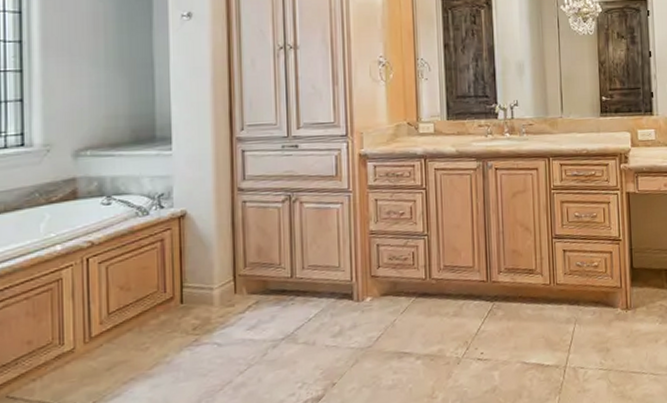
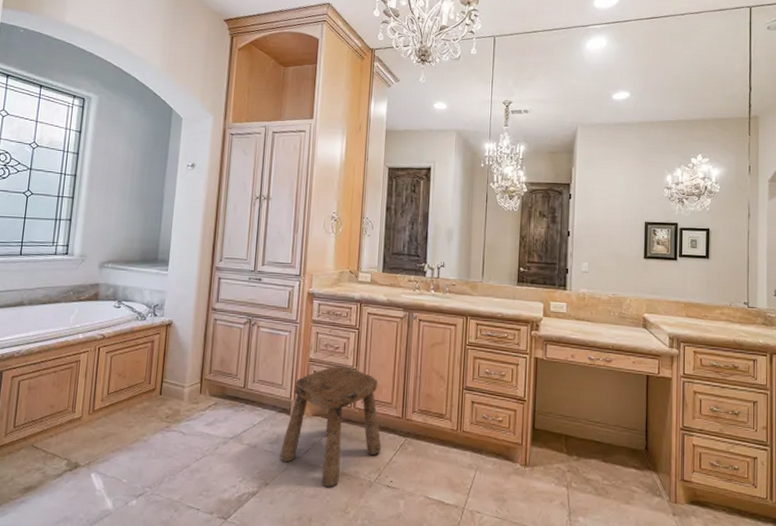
stool: none [346,233,467,374] -> present [280,366,382,487]

